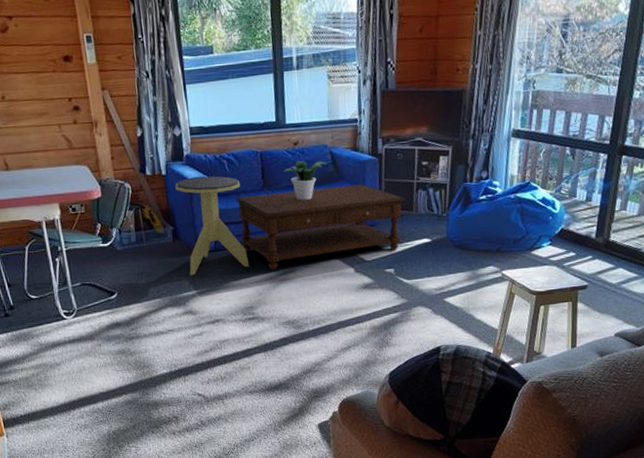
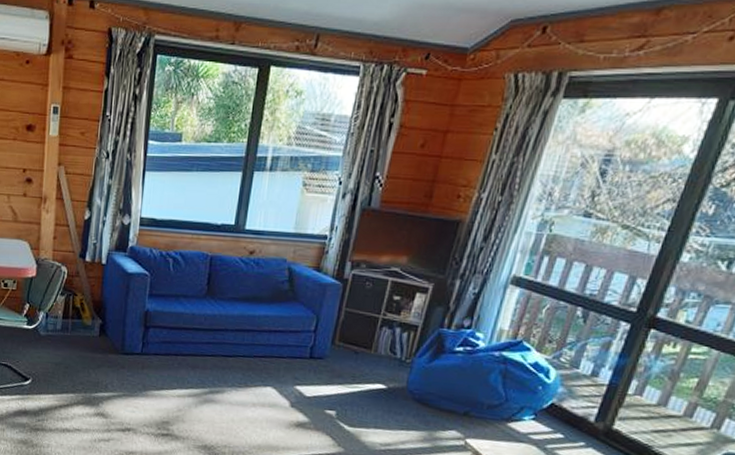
side table: present [175,176,250,276] -> none [109,271,183,379]
coffee table: present [235,184,405,270] -> none [170,300,365,391]
potted plant: present [284,160,327,200] -> none [232,271,283,317]

